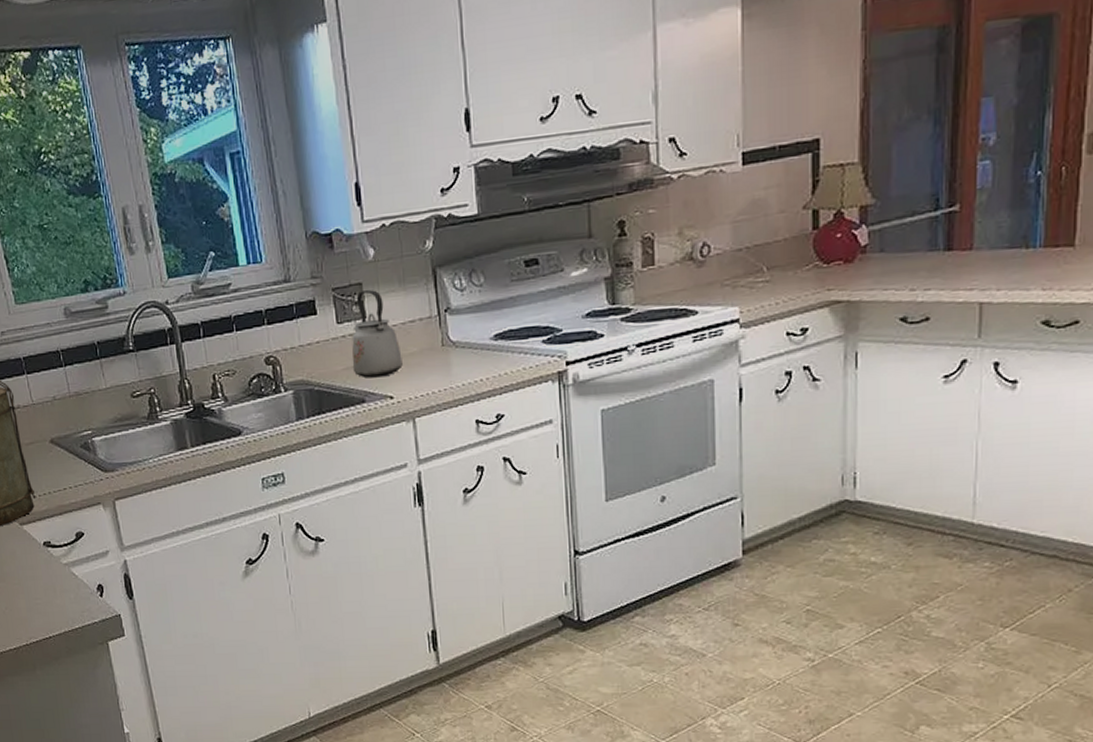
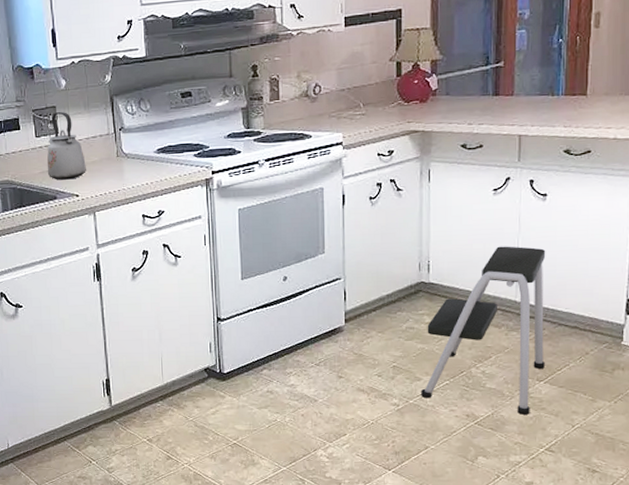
step stool: none [844,450,1015,671] -> present [421,246,546,415]

